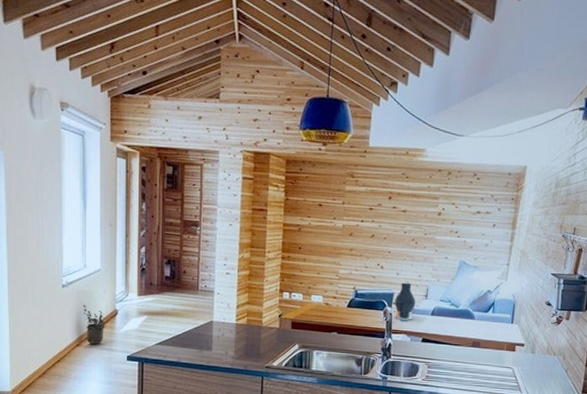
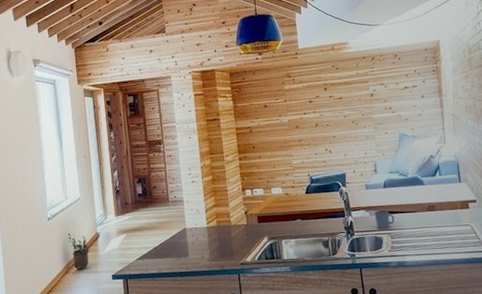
vase: present [394,282,416,322] -> none [347,161,368,199]
mug: none [415,337,436,358] -> present [374,209,395,230]

